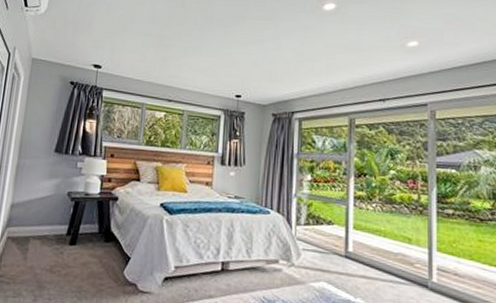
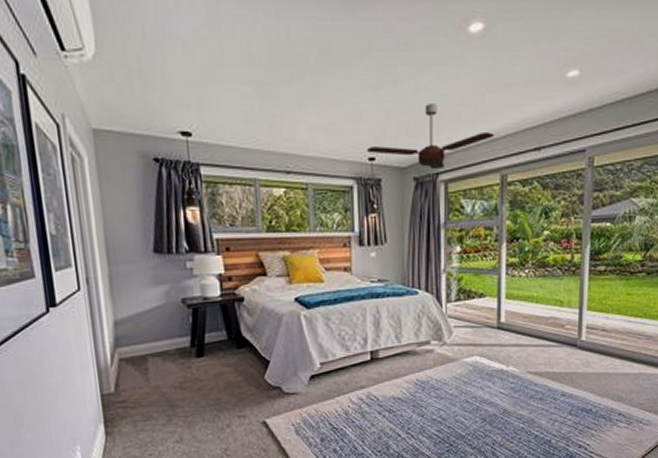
ceiling fan: none [235,58,344,109] -> present [367,104,494,170]

